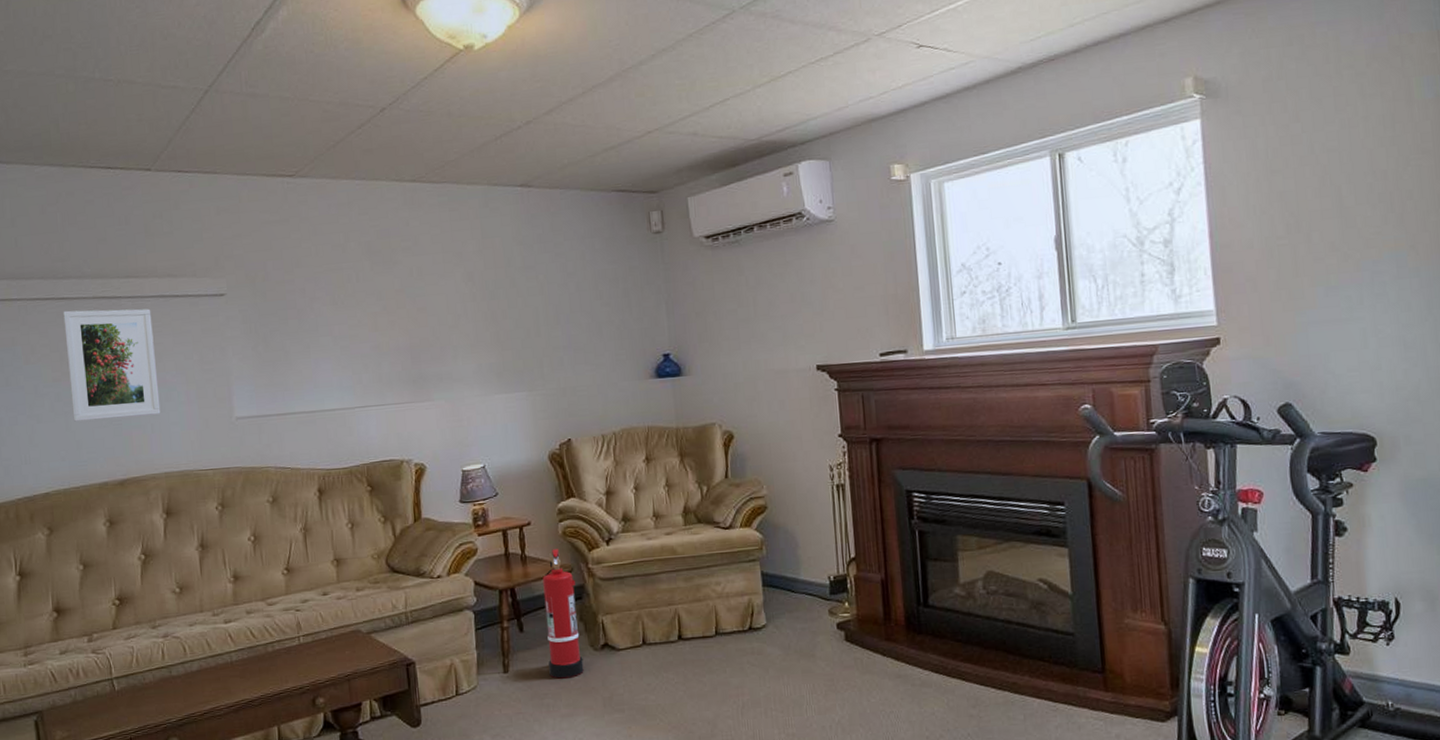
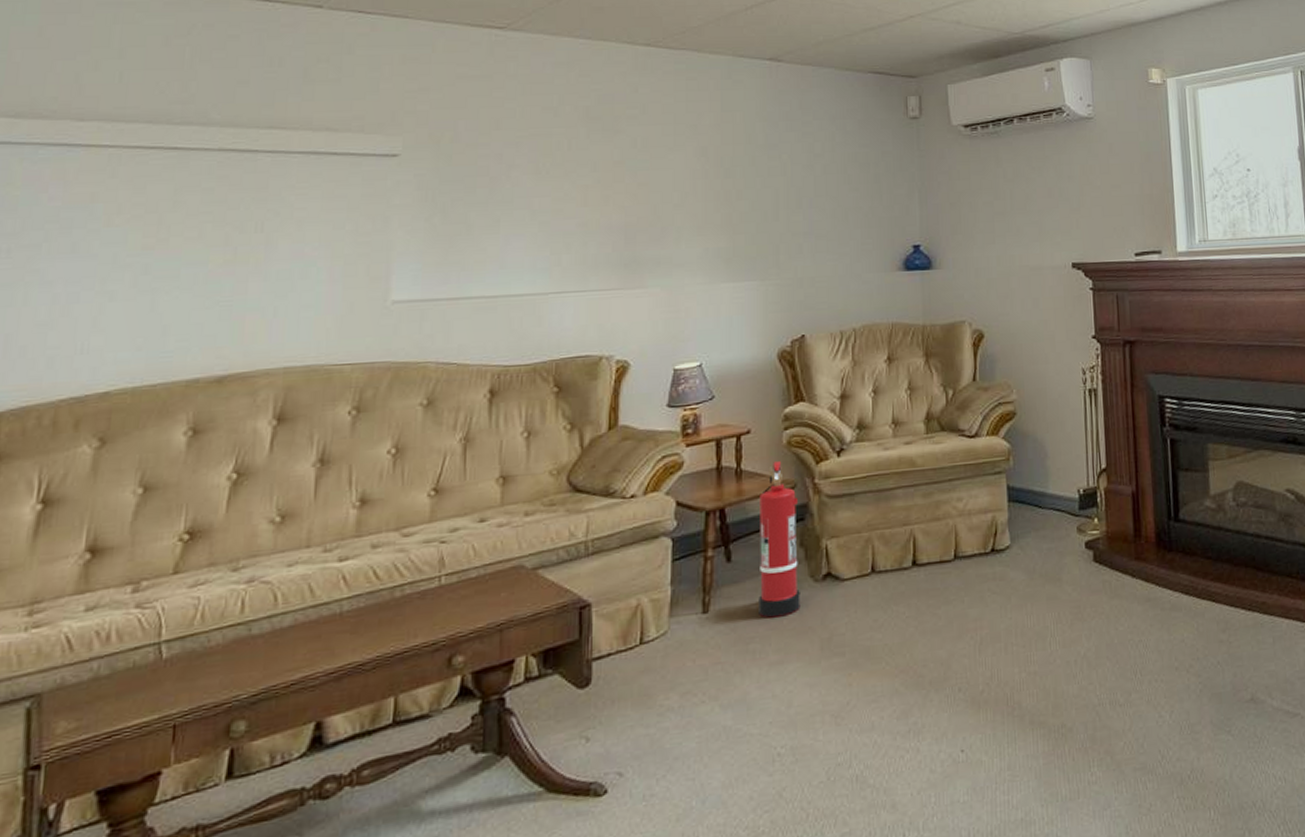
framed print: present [63,308,161,422] -> none [163,163,297,301]

